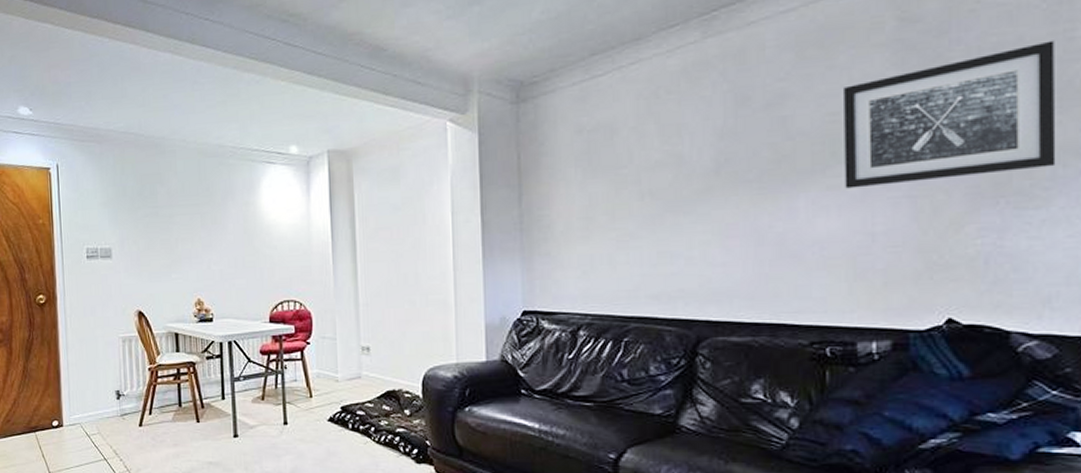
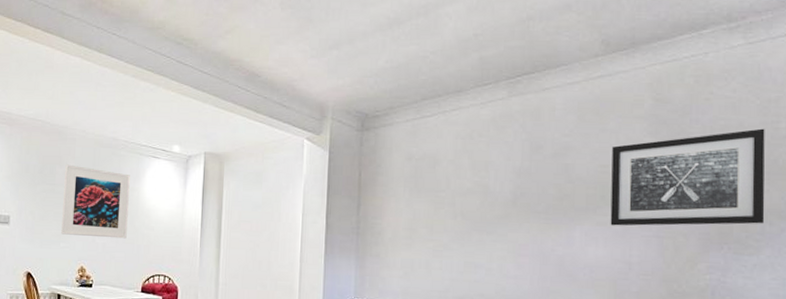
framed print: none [167,181,246,264] -> present [61,164,130,239]

